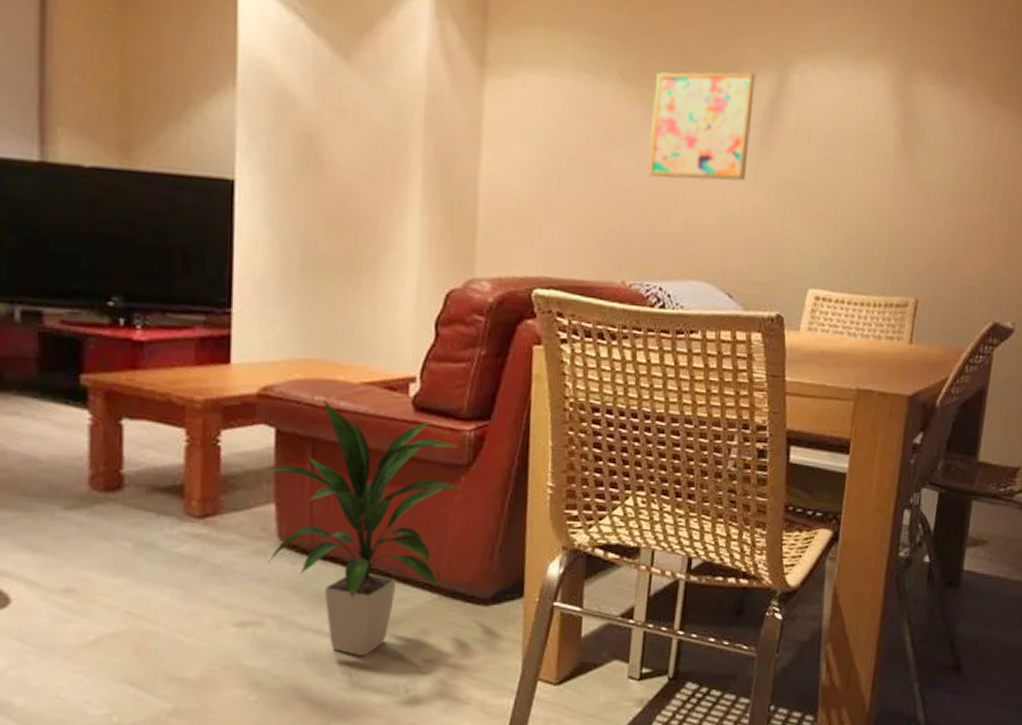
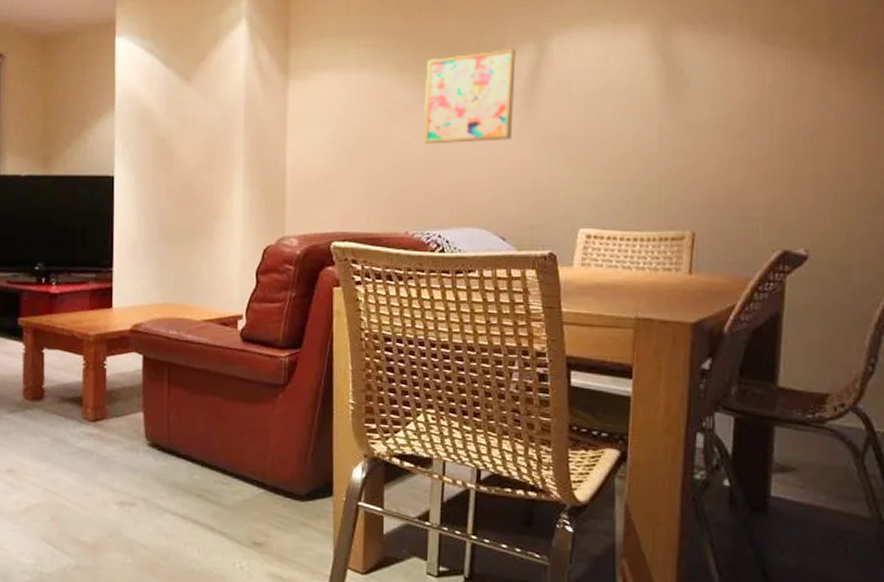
indoor plant: present [256,400,462,657] -> none [130,334,280,536]

